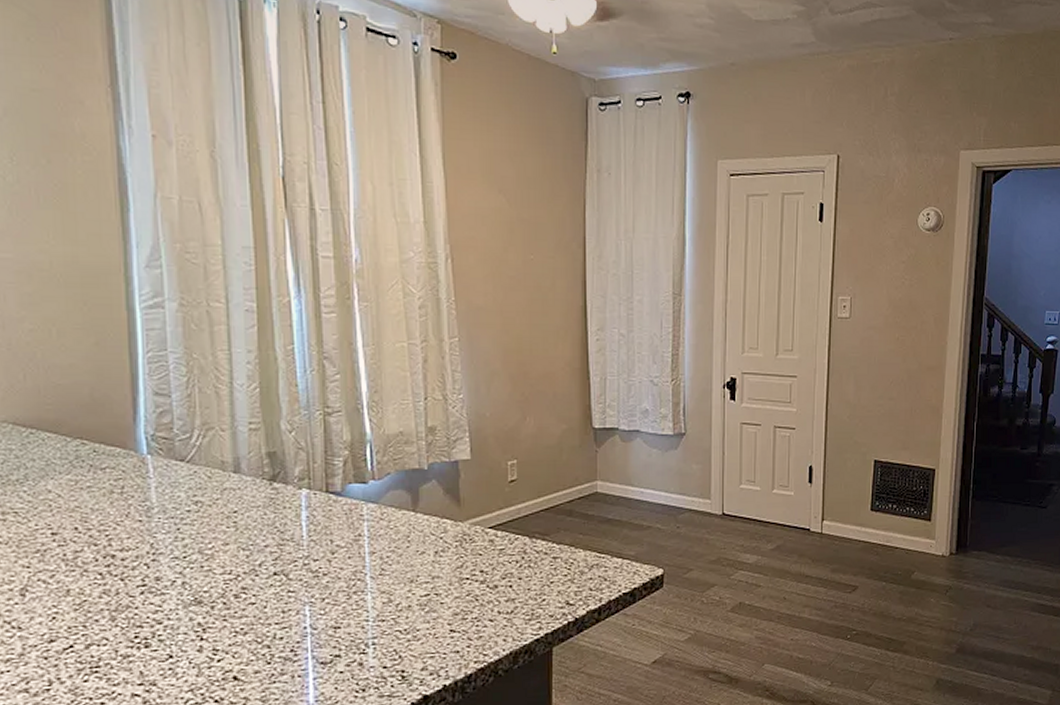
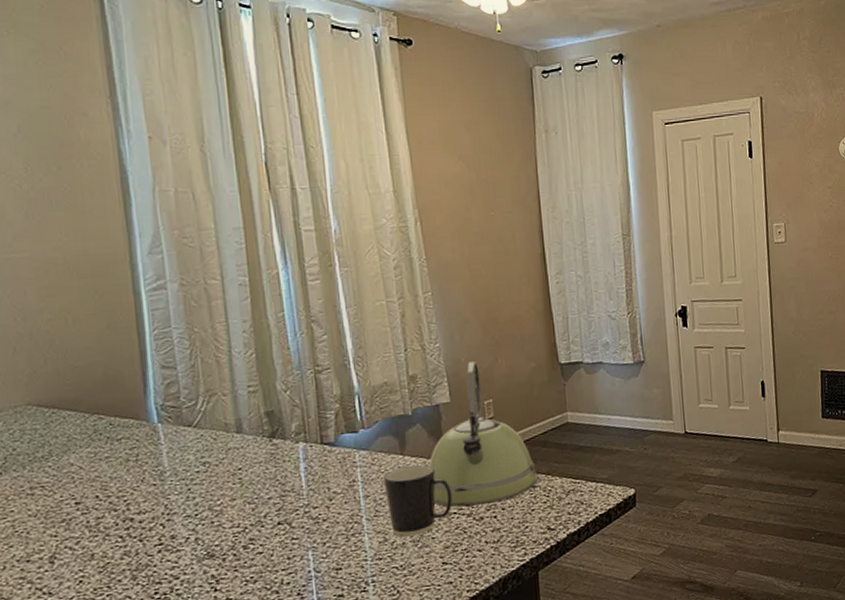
mug: none [391,523,466,599] -> present [382,464,453,537]
kettle: none [442,416,561,573] -> present [428,360,539,507]

